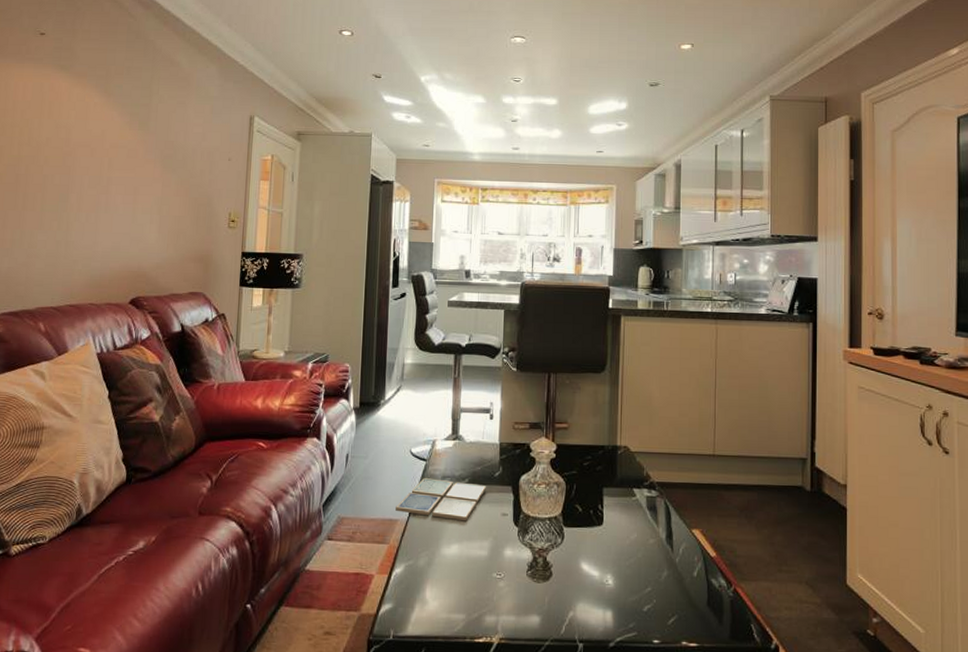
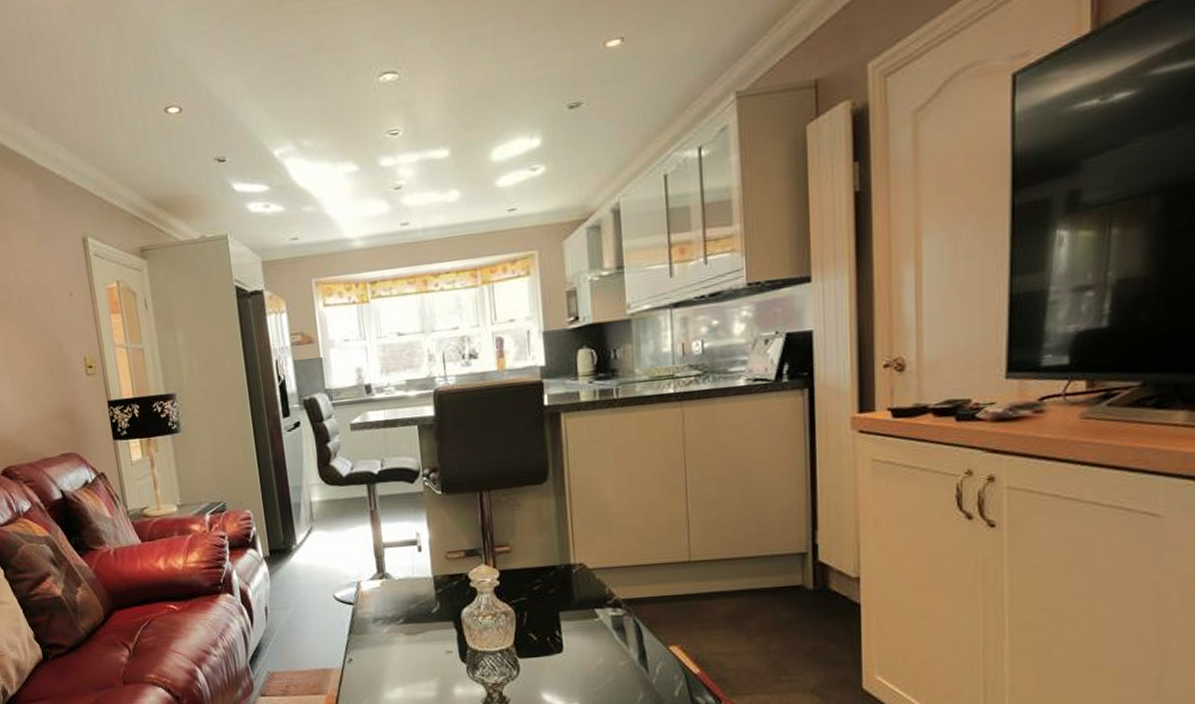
drink coaster: present [396,478,486,521] -> none [328,622,424,664]

